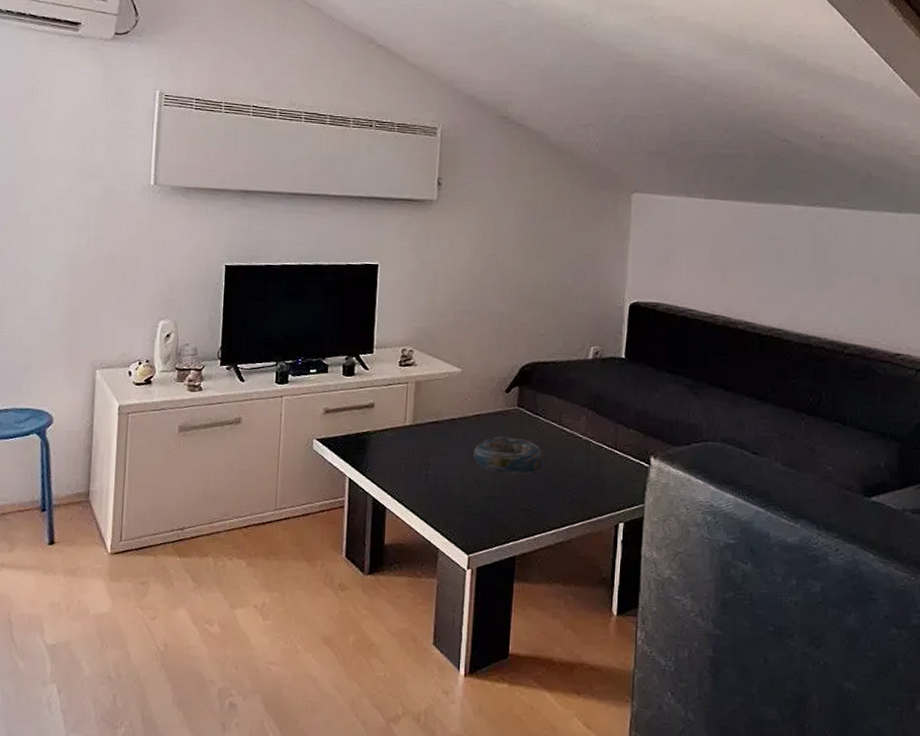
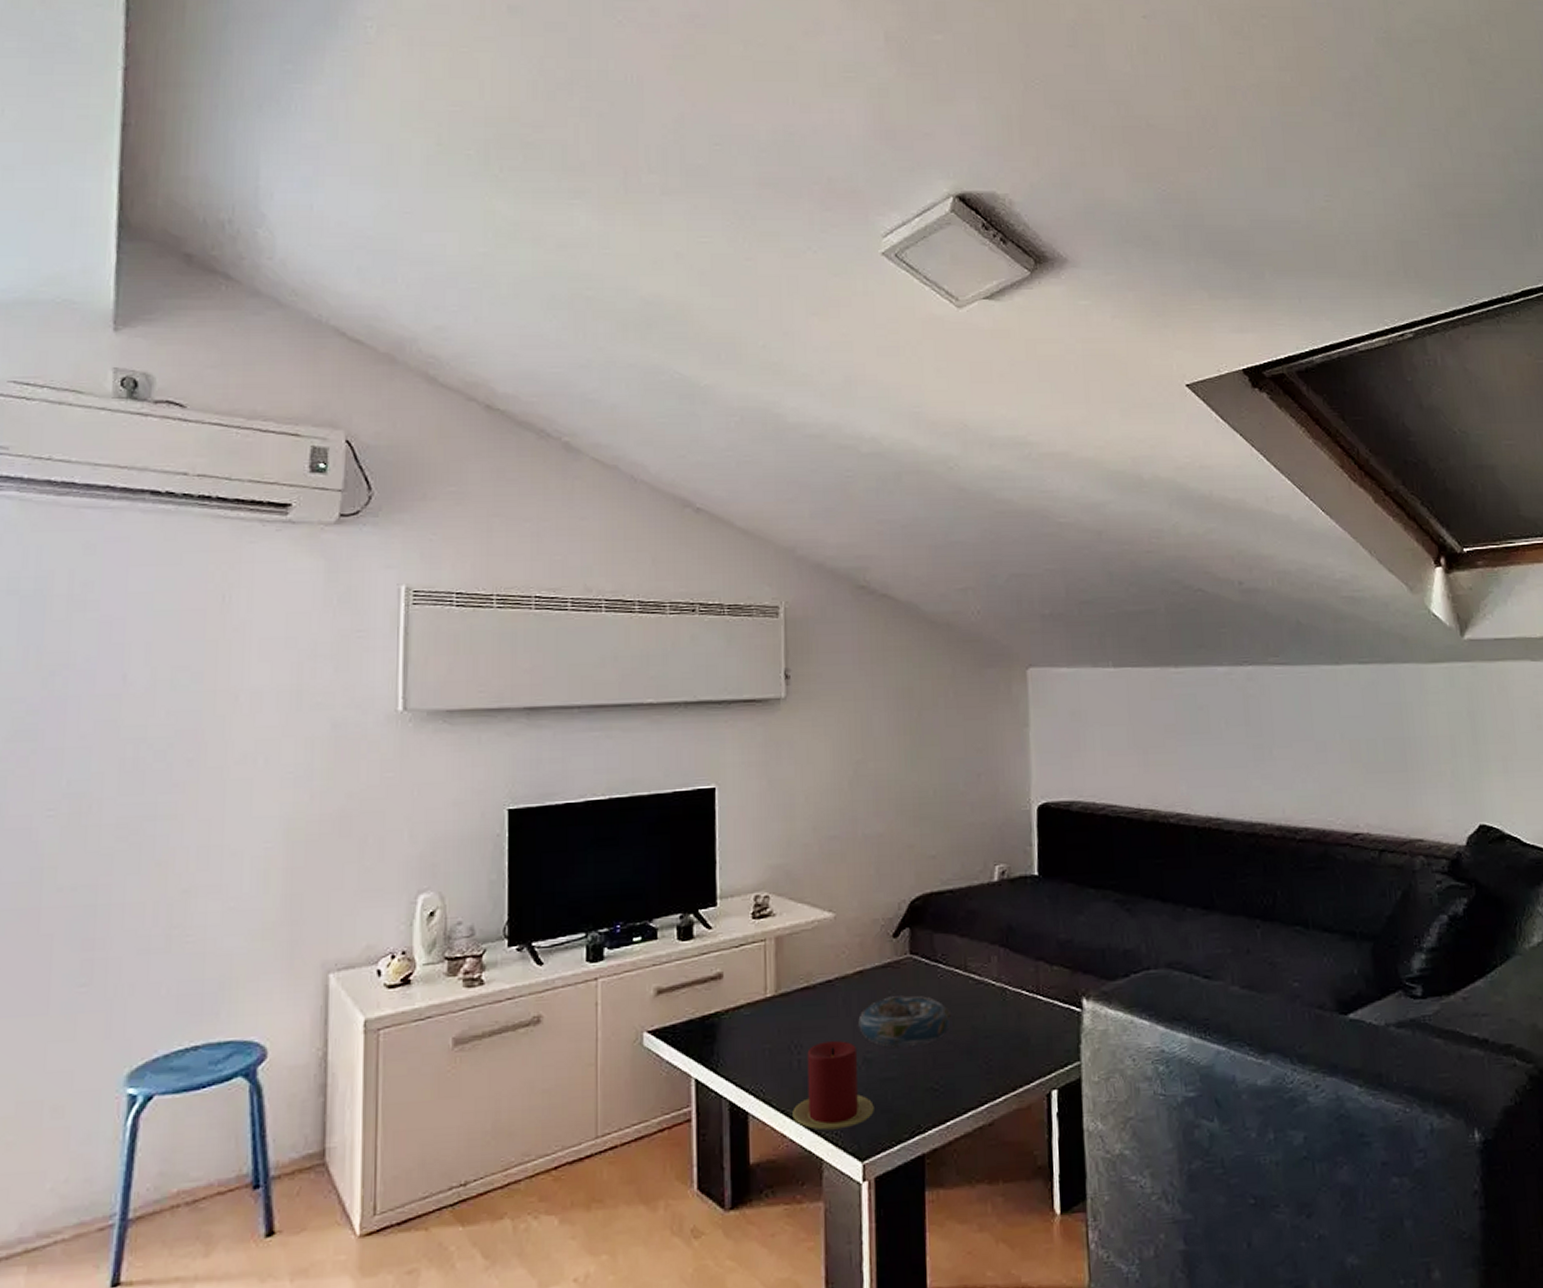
candle: none [418,463,480,529] -> present [792,1041,874,1130]

